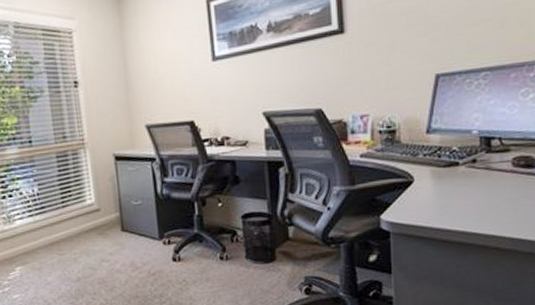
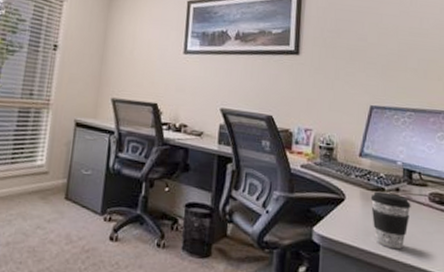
coffee cup: none [442,165,491,223] -> present [370,191,411,250]

